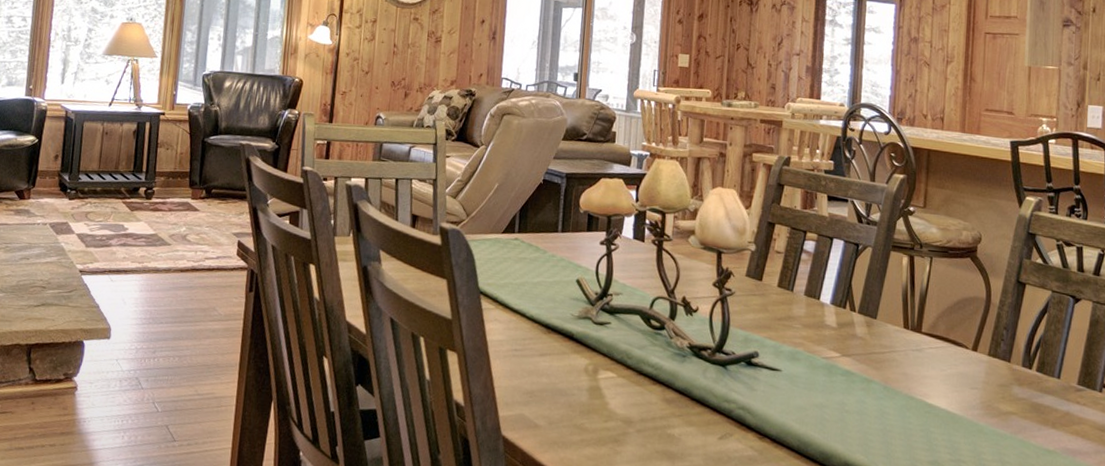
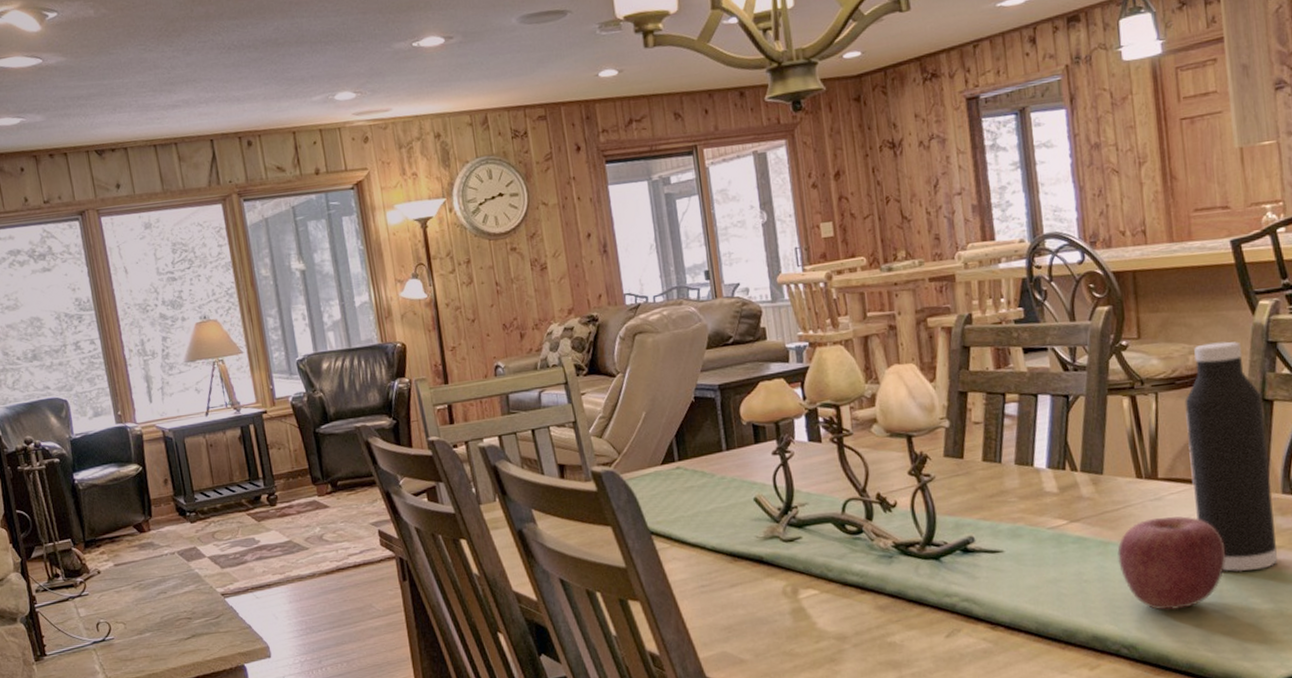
apple: none [877,366,968,453] -> present [1117,516,1226,611]
water bottle: none [948,223,1017,430] -> present [1184,341,1278,572]

